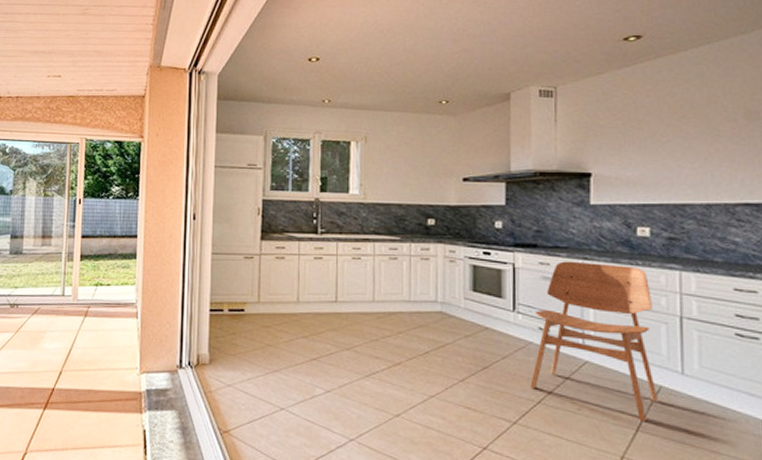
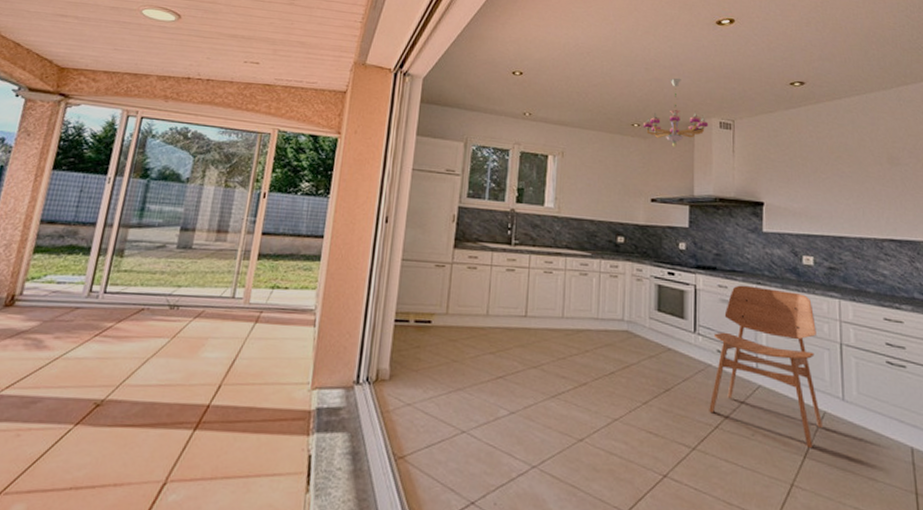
chandelier: none [451,46,527,123] -> present [642,78,709,148]

